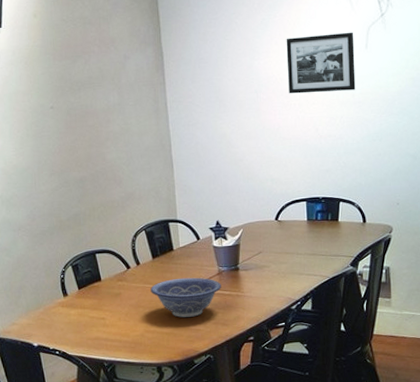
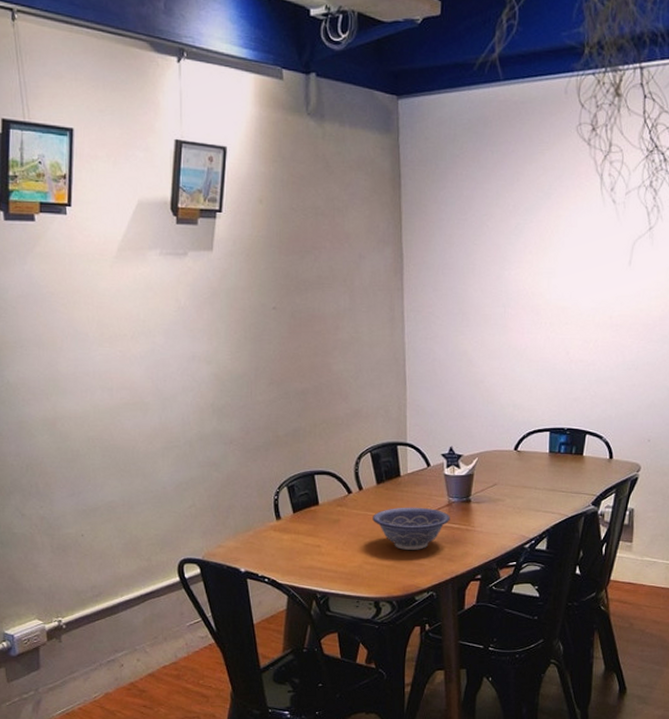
picture frame: present [286,32,356,94] -> none [540,245,617,312]

